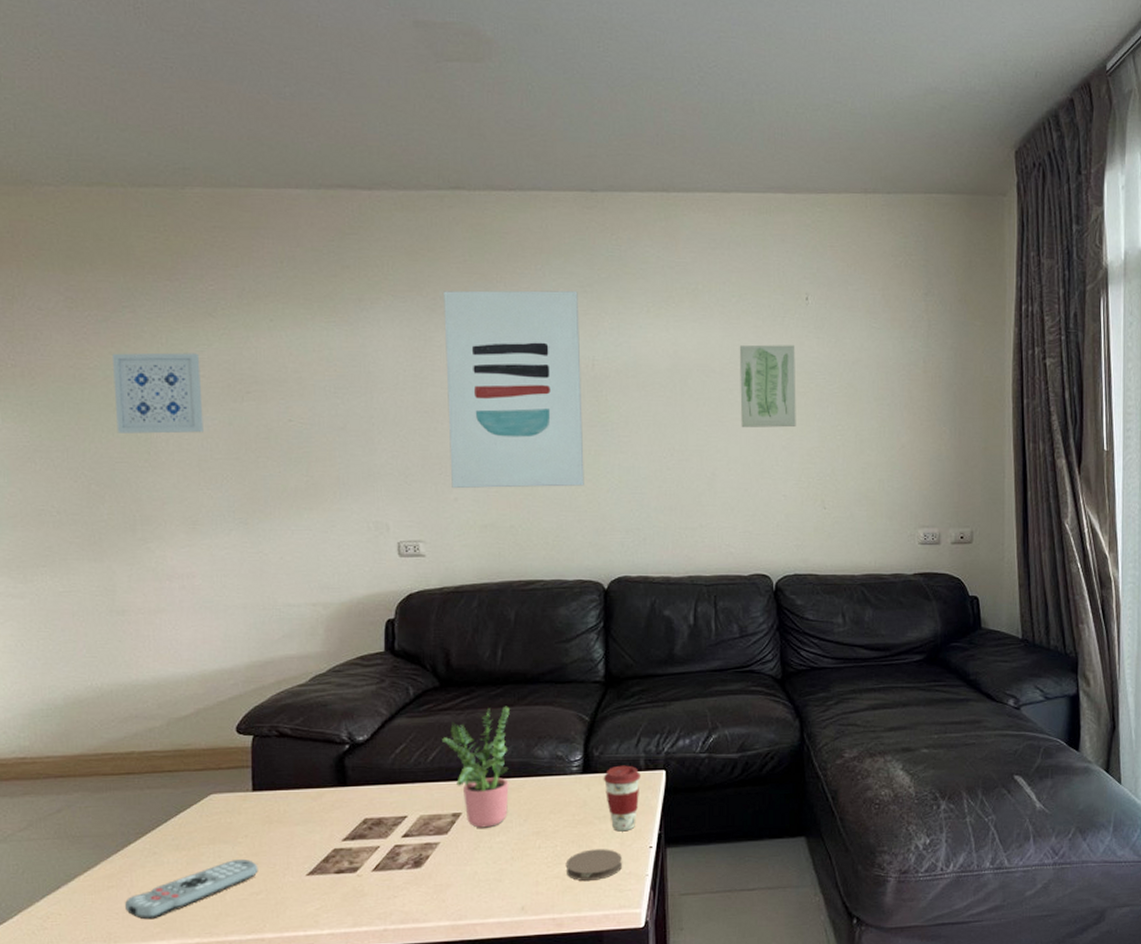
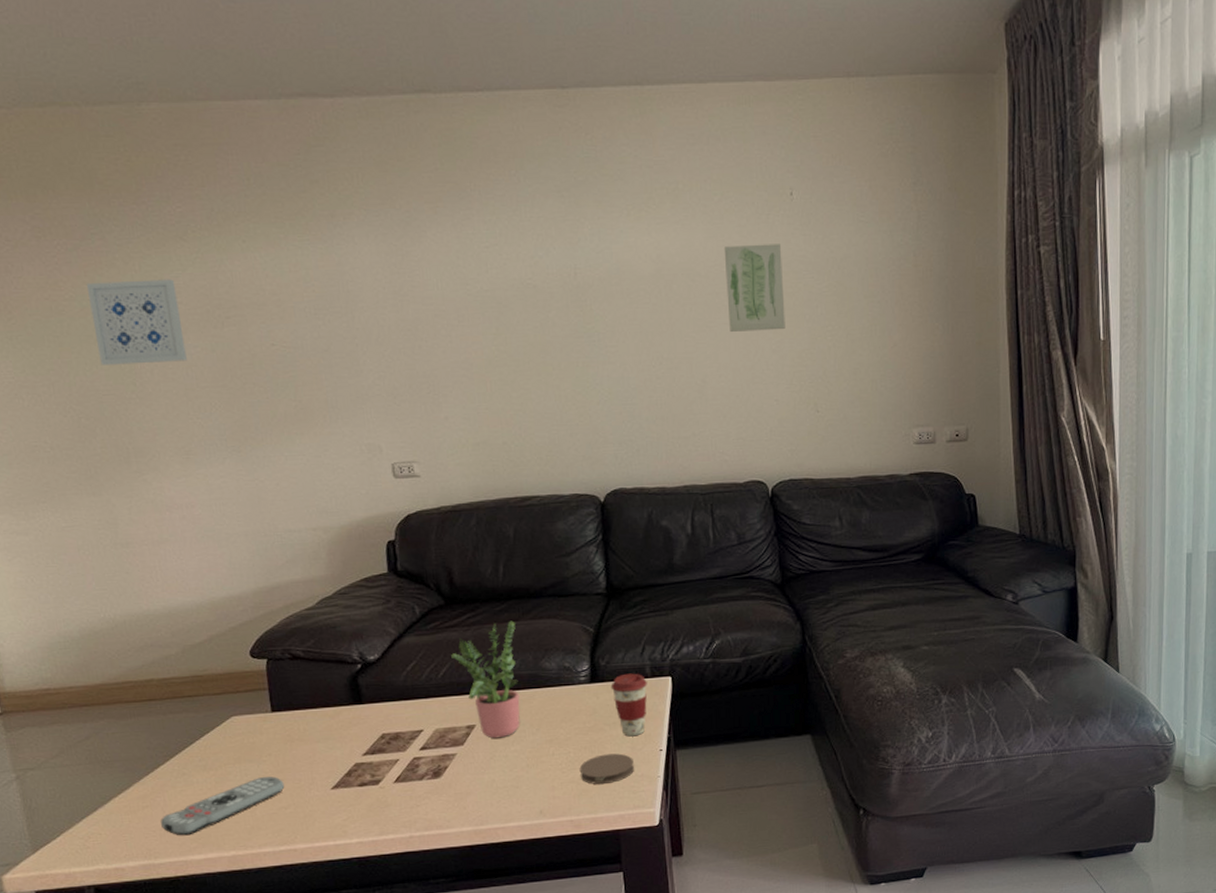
wall art: present [444,290,584,489] -> none [417,197,574,408]

